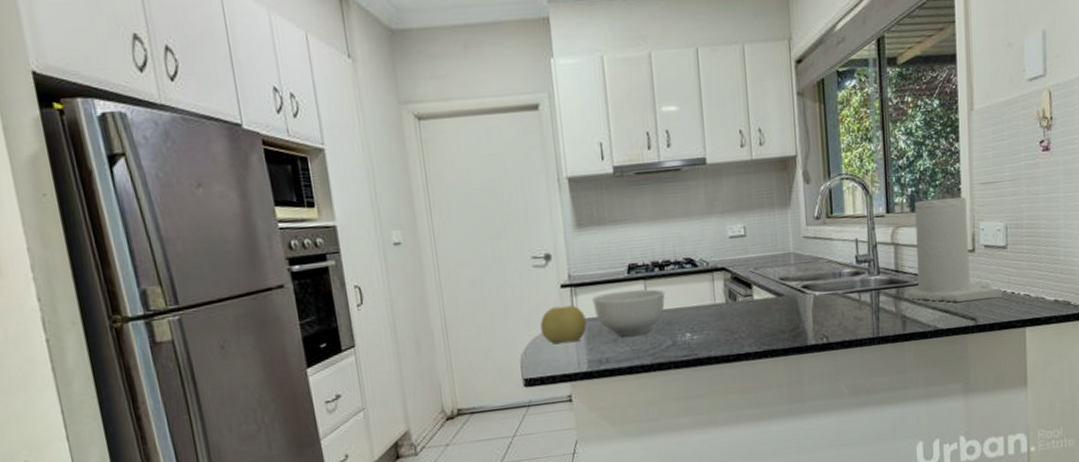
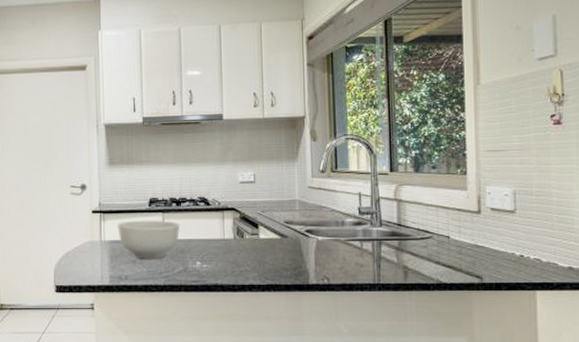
fruit: present [540,305,587,345] -> none [72,228,111,260]
paper towel: present [903,197,1003,303] -> none [405,161,511,260]

